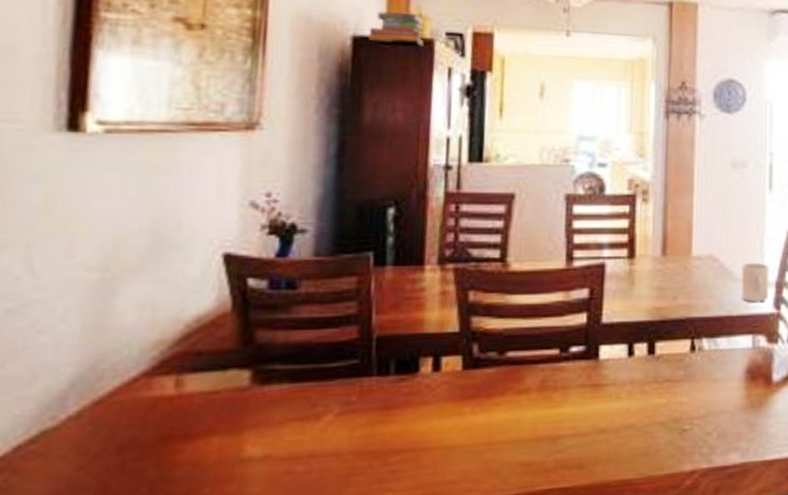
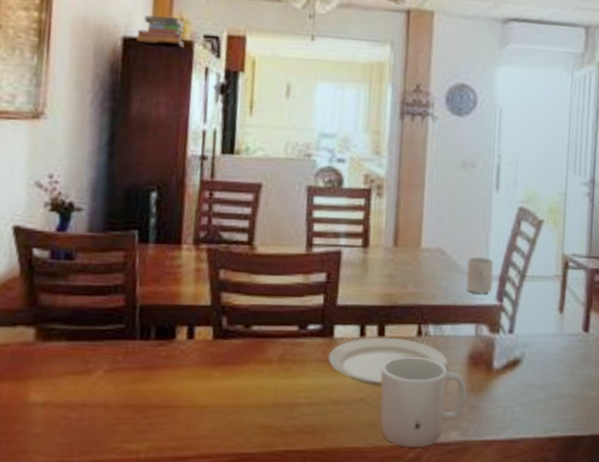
plate: none [593,355,725,410] -> present [328,337,448,386]
mug: none [652,374,745,475] -> present [380,356,467,448]

